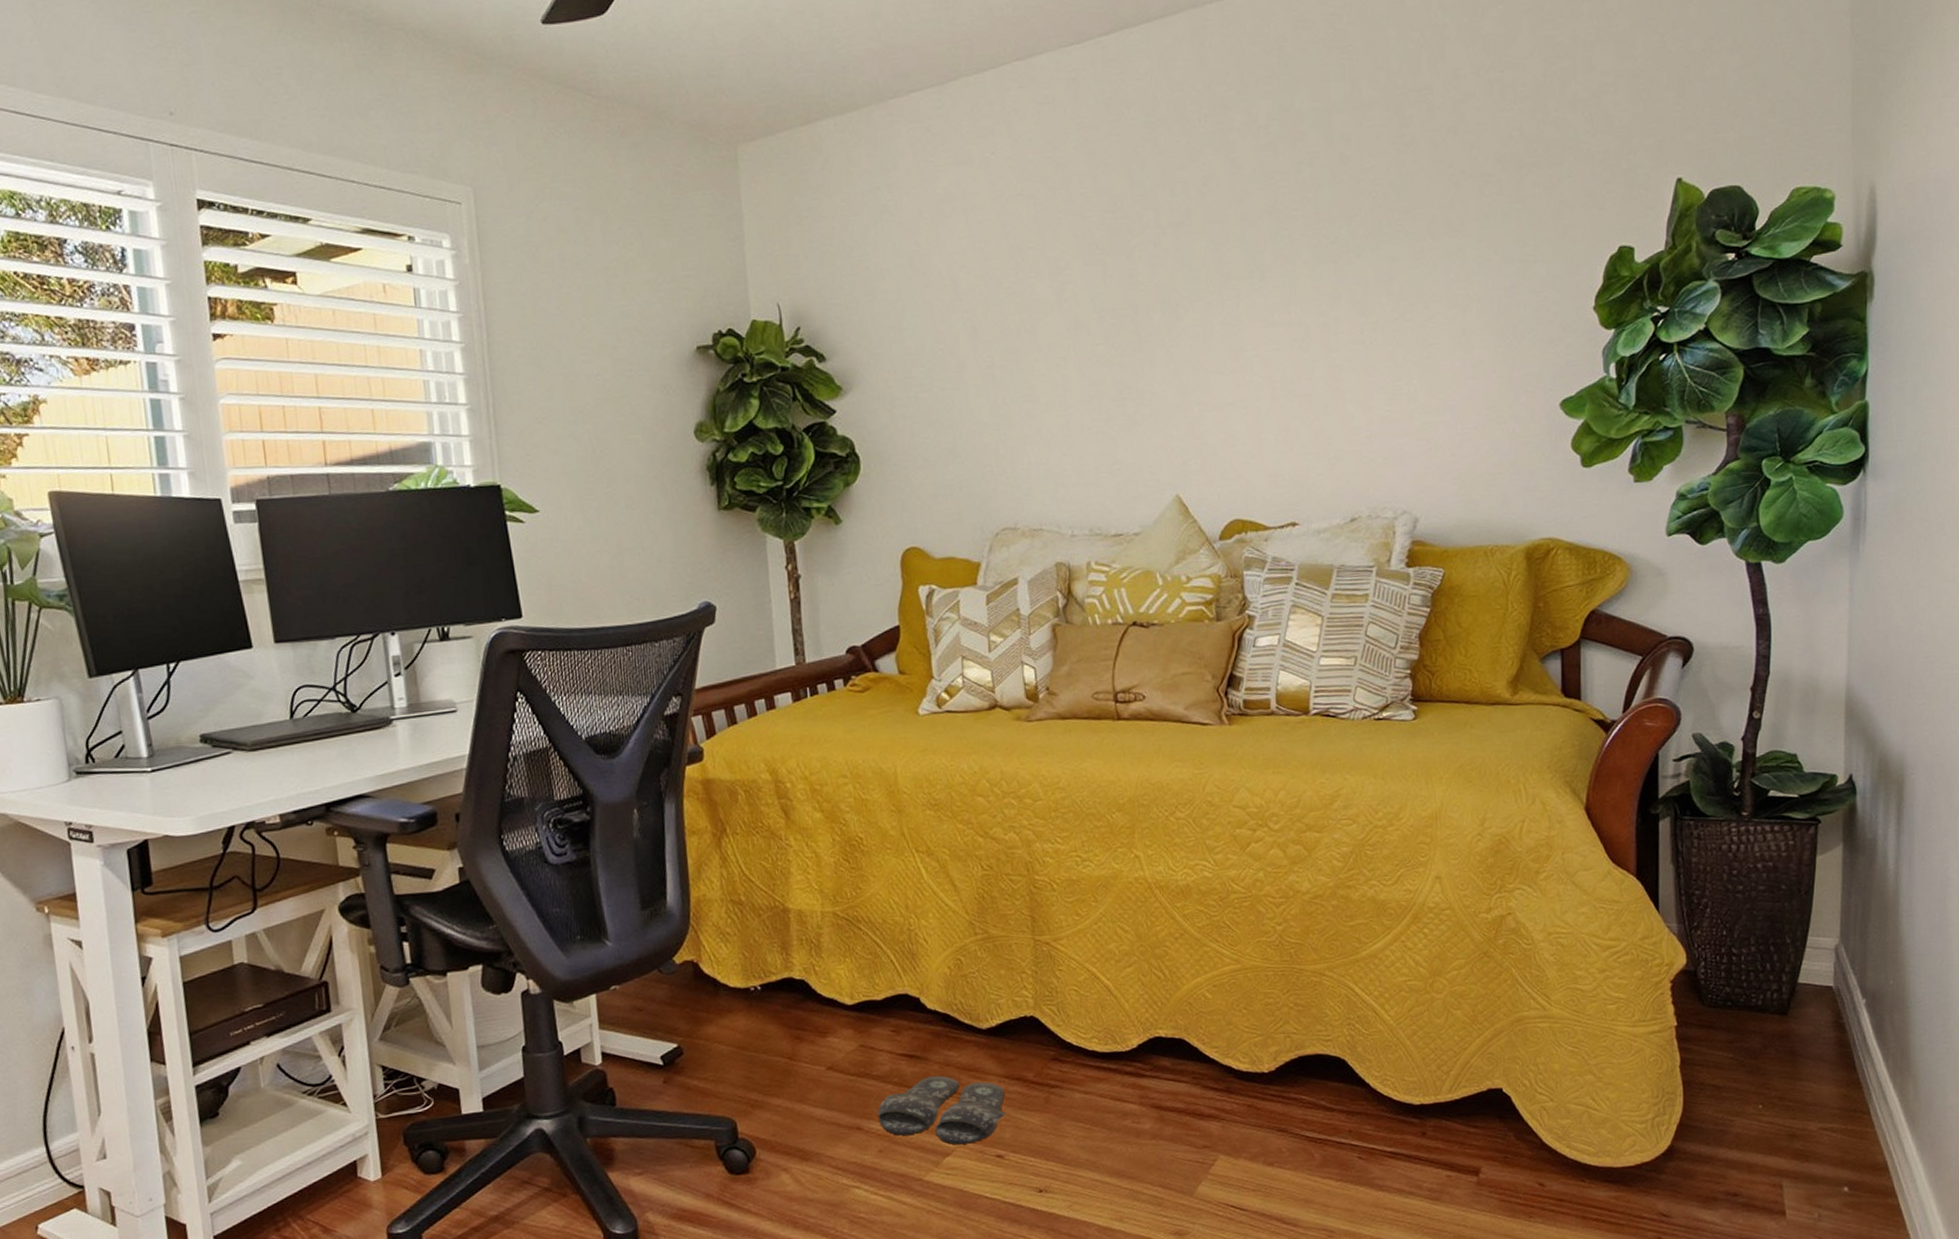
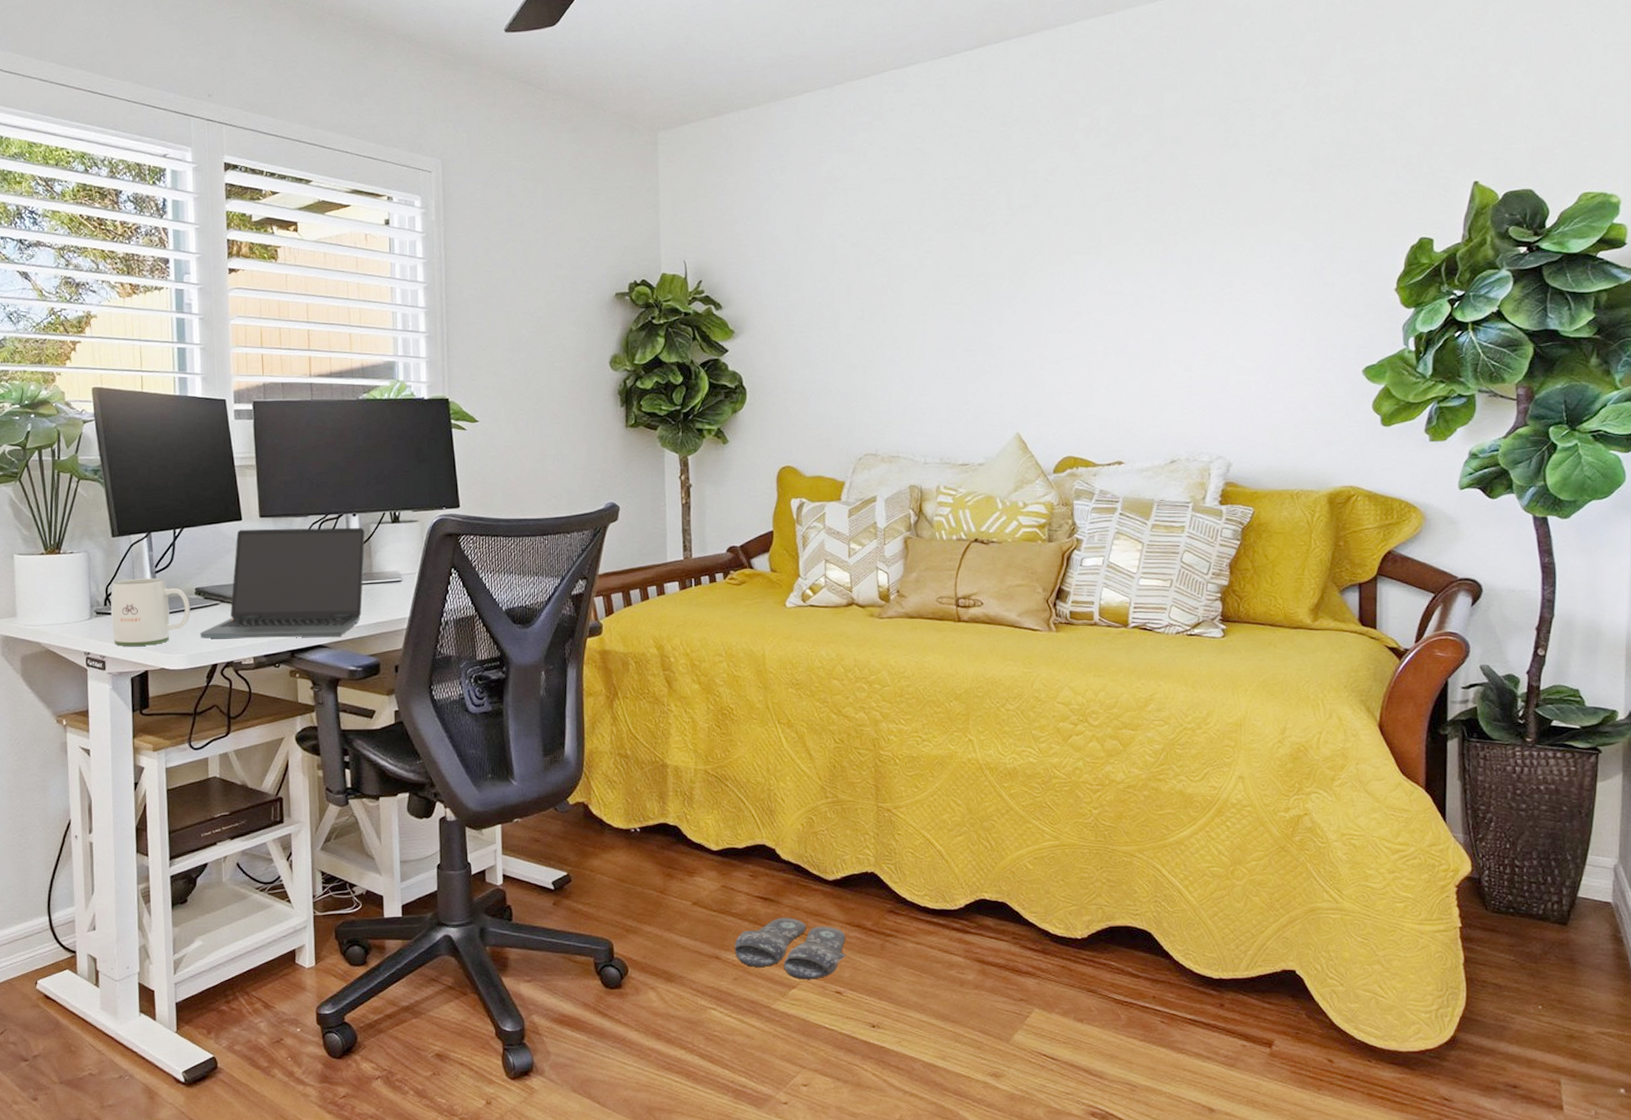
mug: none [93,725,197,812] -> present [110,578,191,646]
laptop: none [209,648,411,796] -> present [200,527,365,639]

